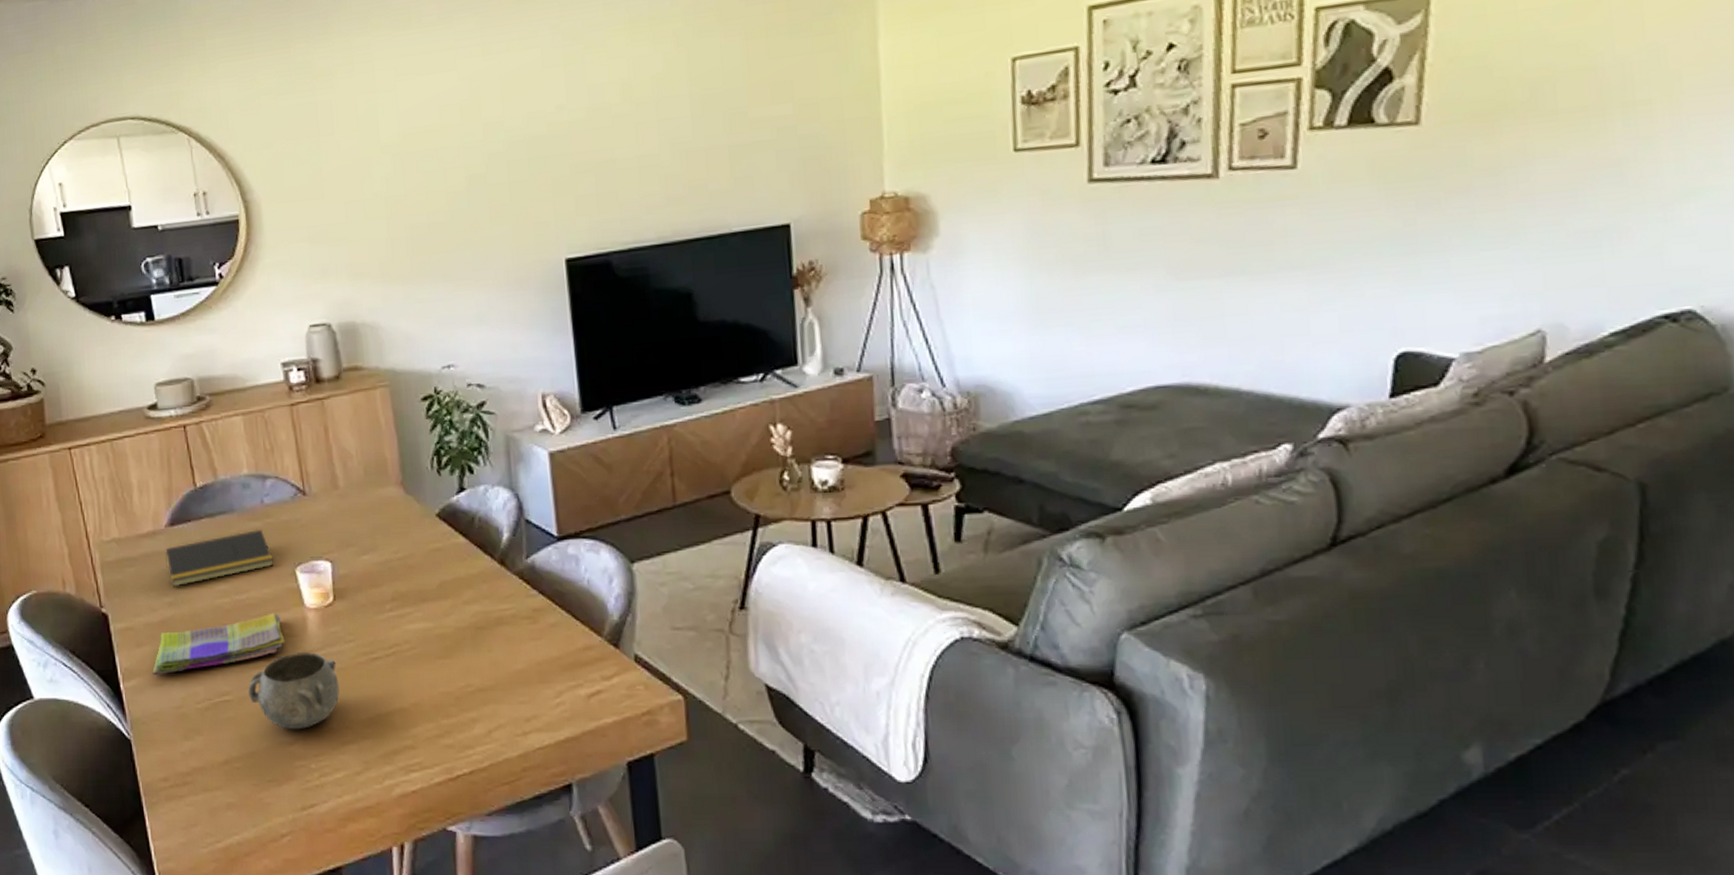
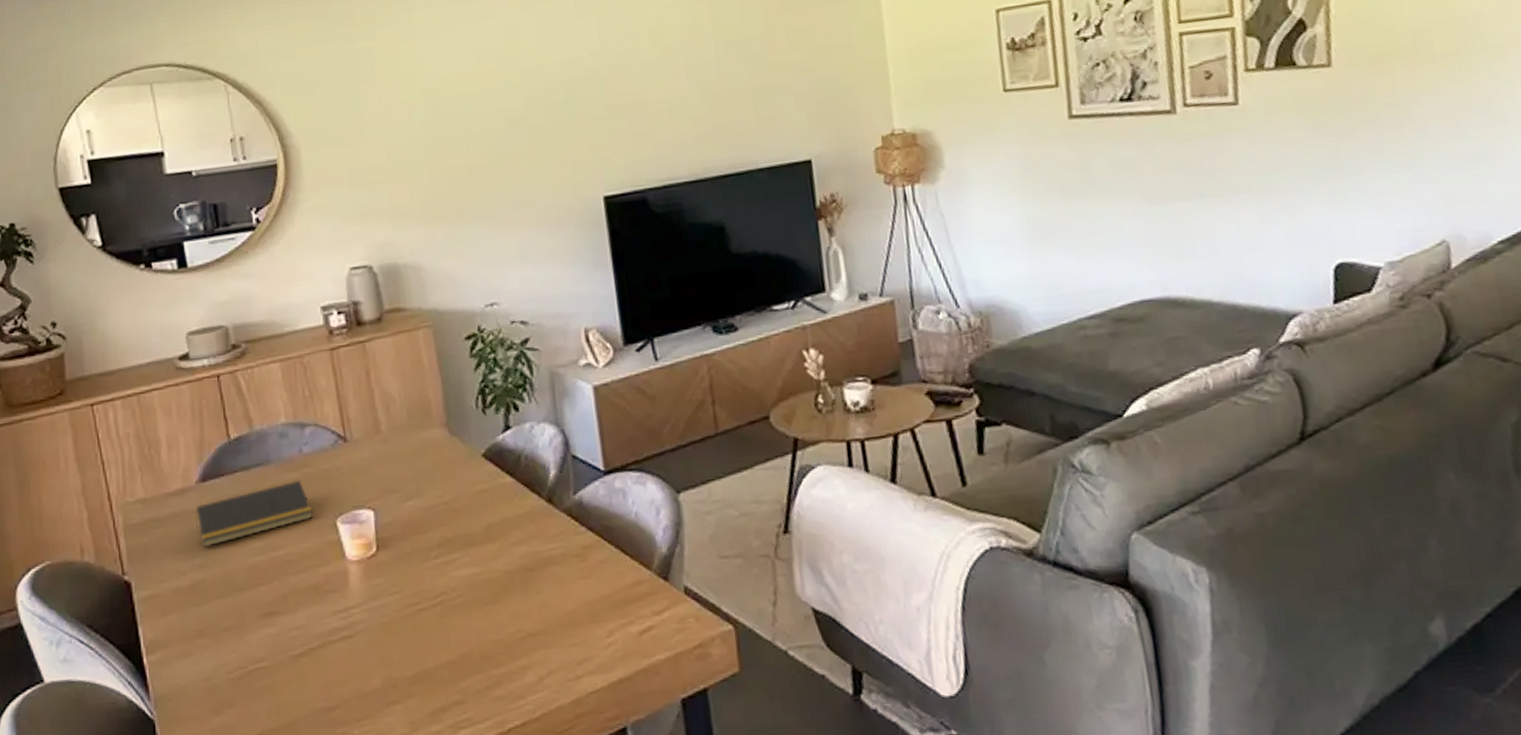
dish towel: present [152,613,285,676] -> none [180,568,326,646]
decorative bowl: present [248,651,340,730] -> none [285,608,384,694]

